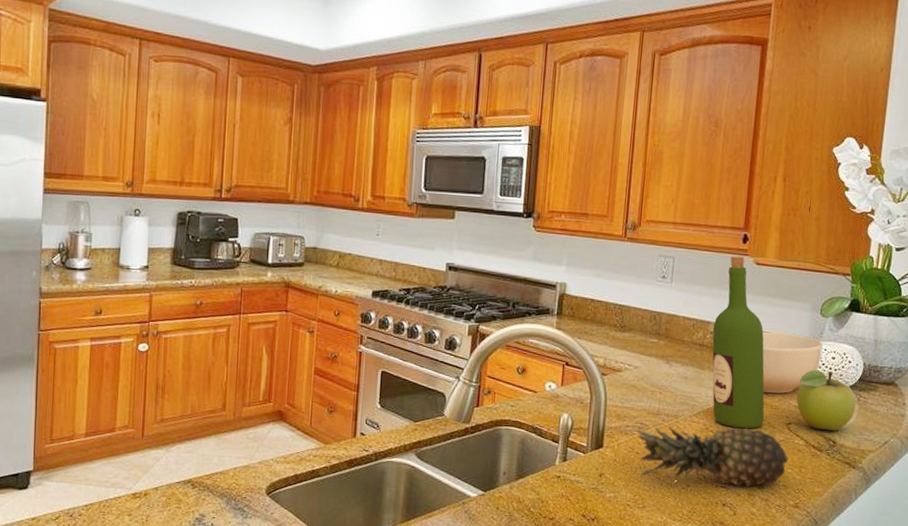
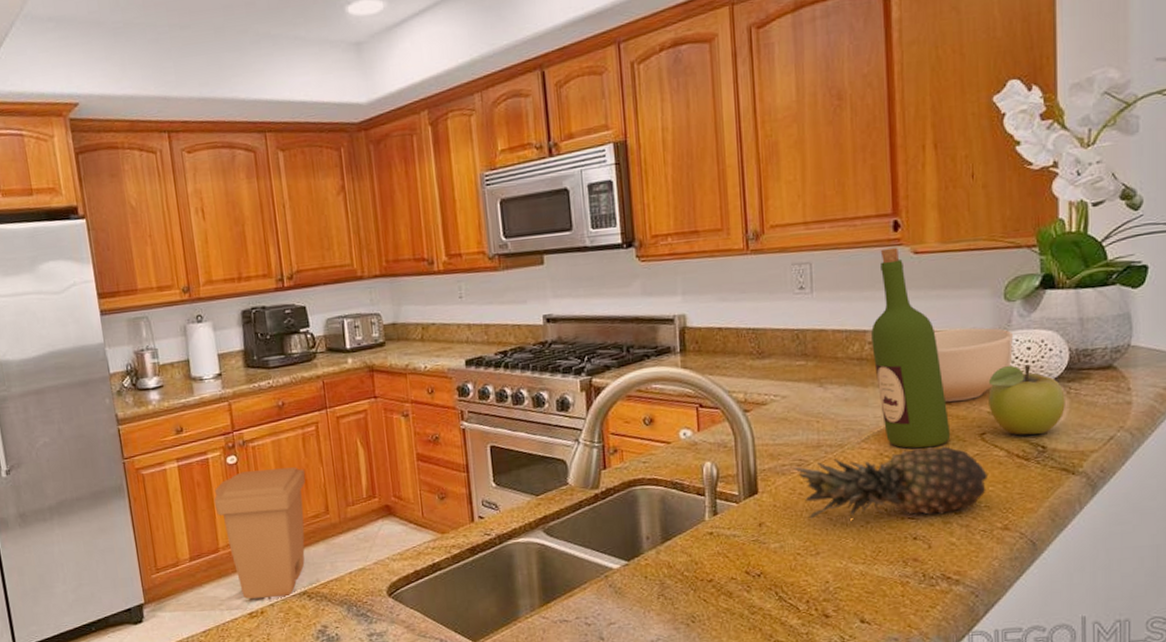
trash can: none [119,360,210,483] -> present [214,467,306,599]

